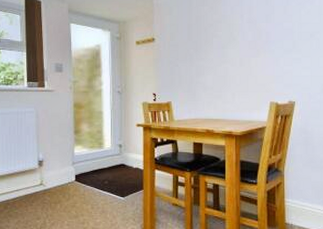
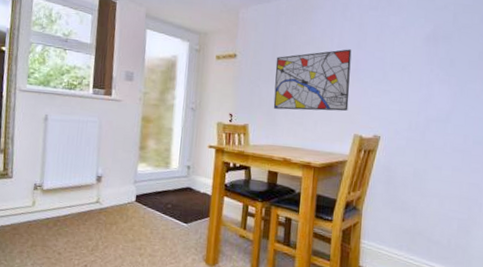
wall art: none [191,23,263,85] -> present [273,49,352,112]

